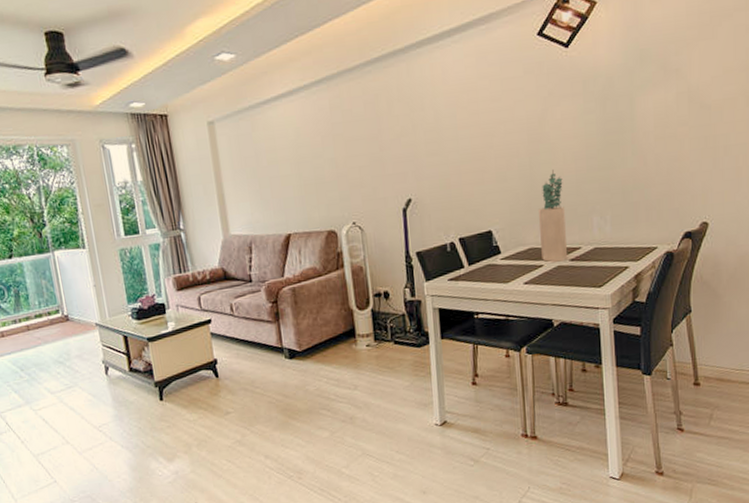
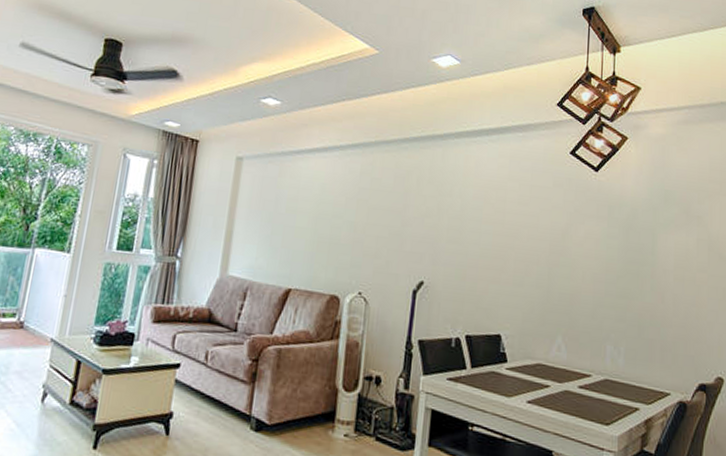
vase: present [537,170,567,262] -> none [549,286,580,387]

